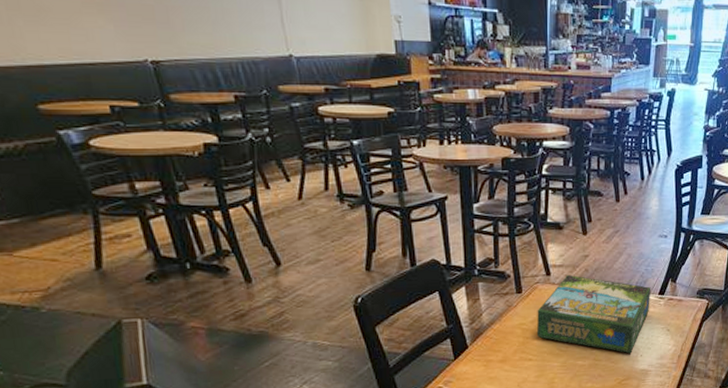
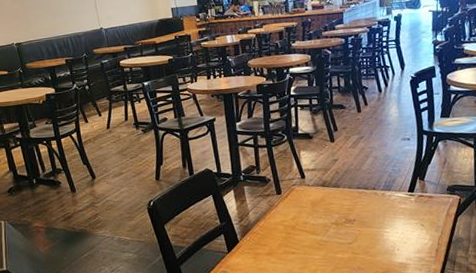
board game: present [536,274,651,354] -> none [296,177,401,248]

